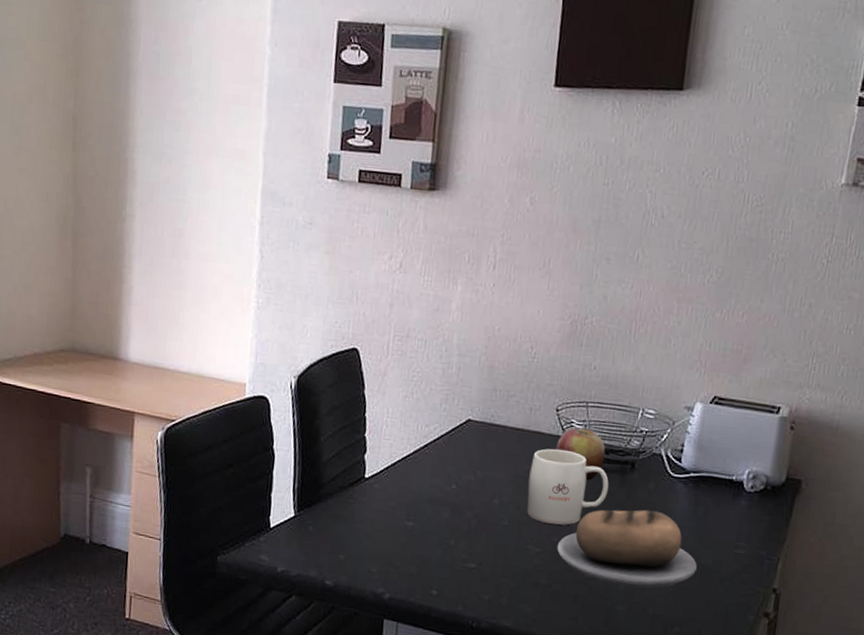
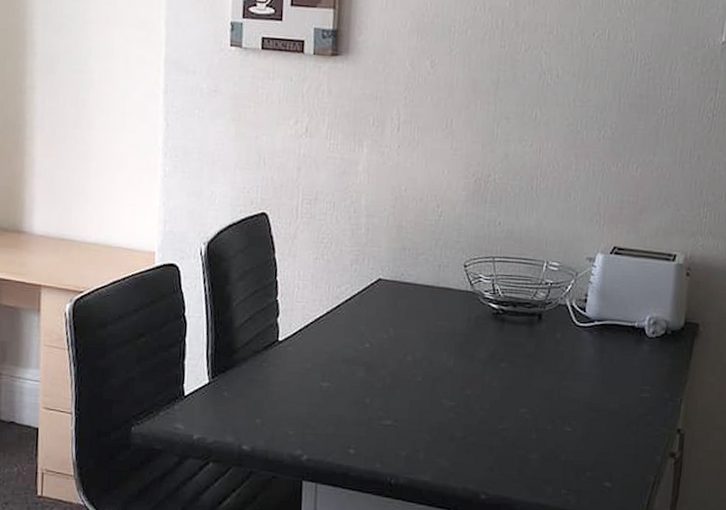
mug: present [526,448,609,525] -> none [439,303,518,378]
apple: present [555,427,606,481] -> none [464,282,514,334]
bread: present [557,509,697,588] -> none [470,359,605,436]

